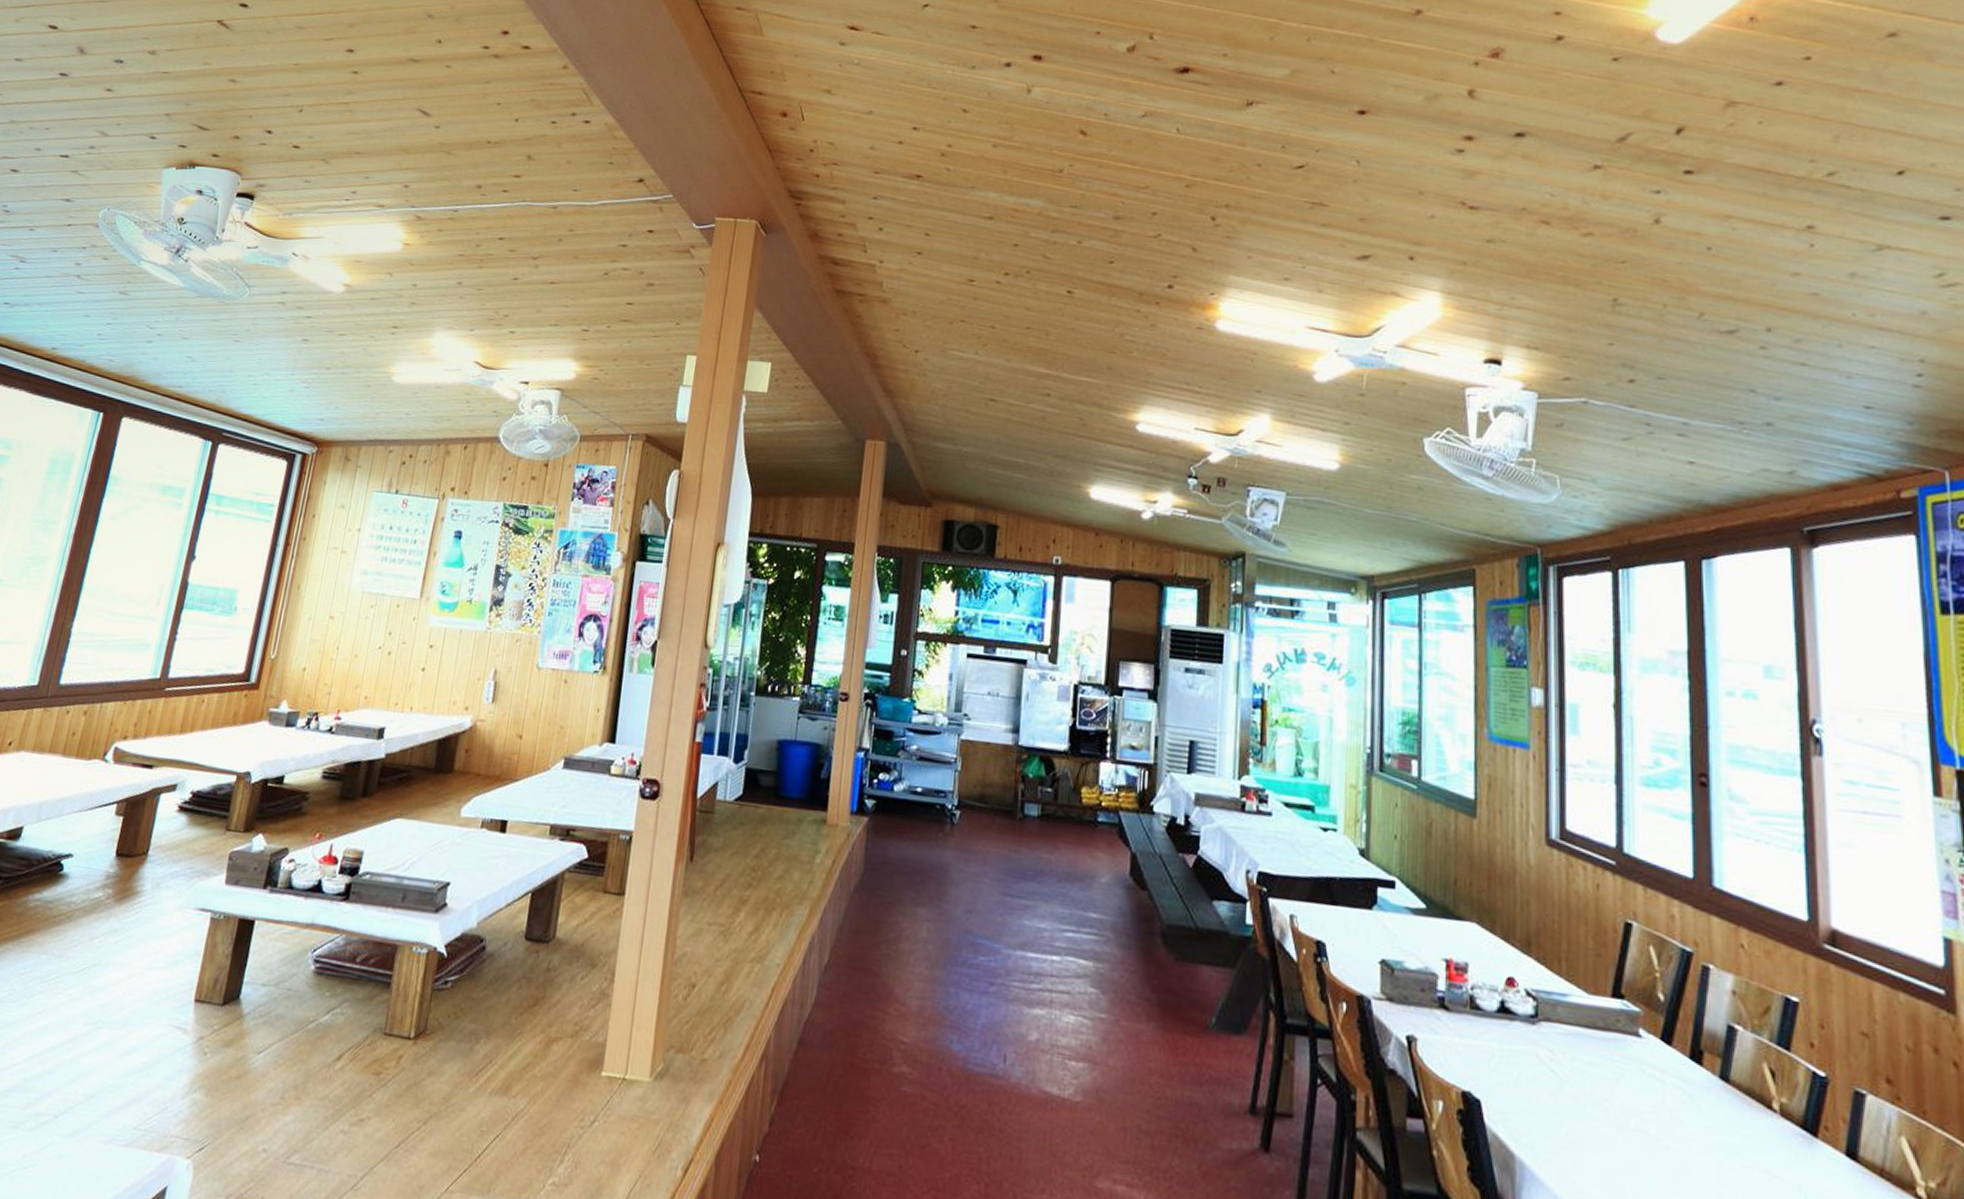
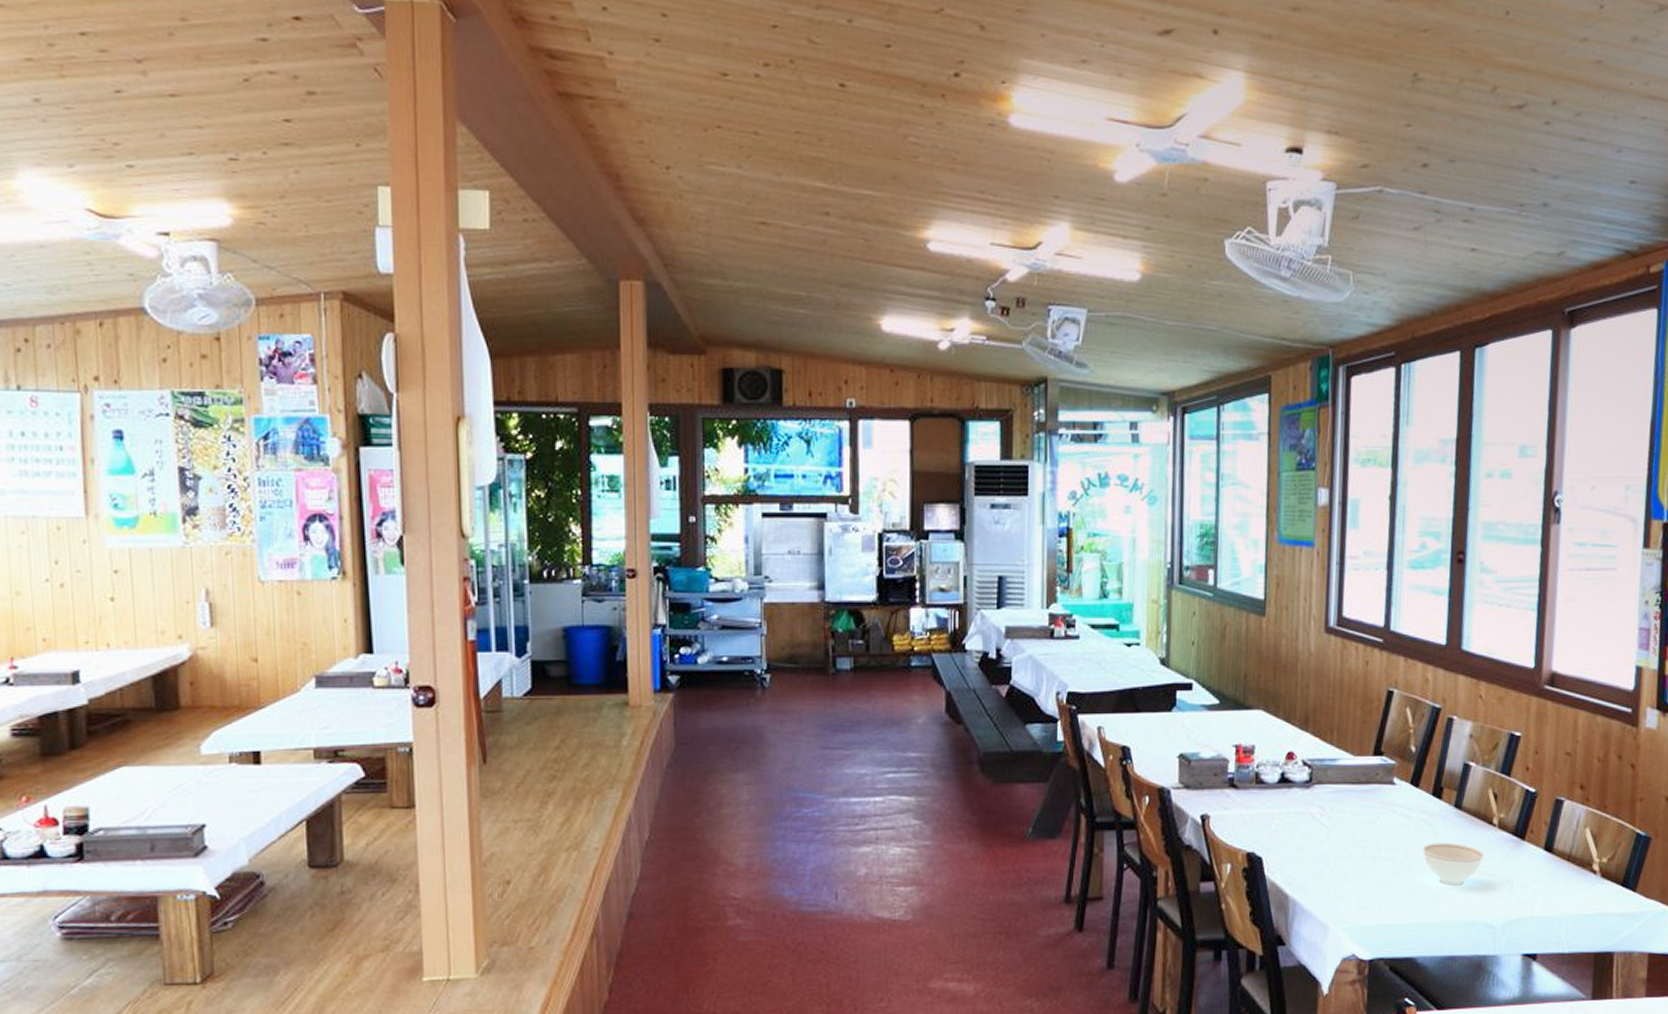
bowl: none [1683,1119,1764,1183] -> present [1423,842,1484,886]

